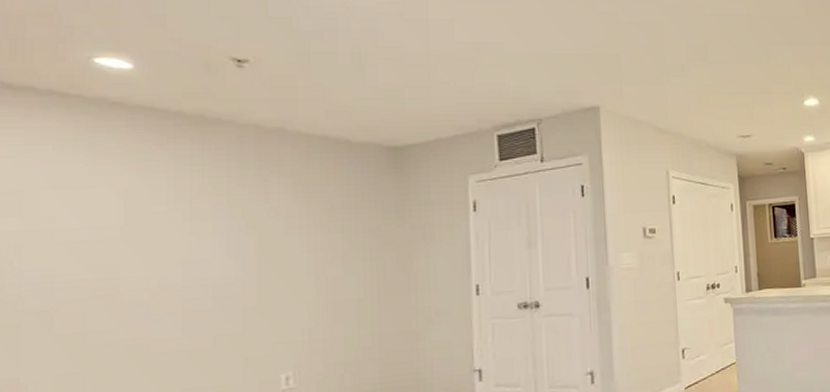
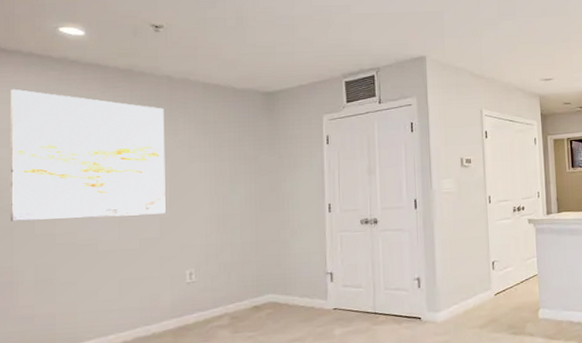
wall art: none [15,137,252,317] -> present [10,88,166,221]

